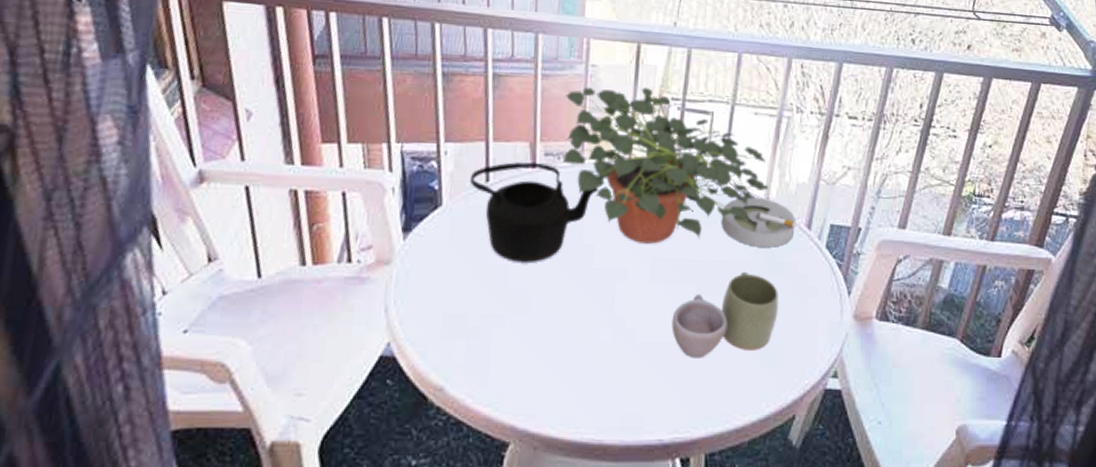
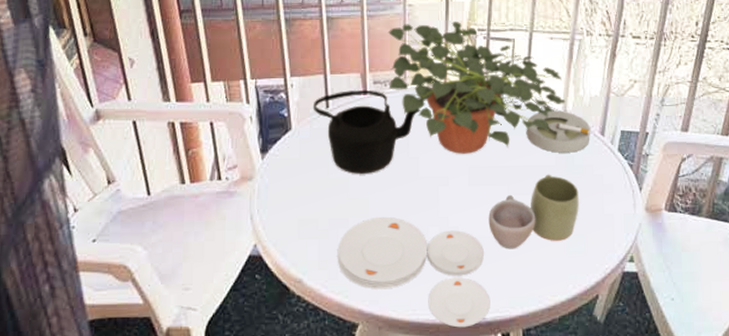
plate: none [488,314,669,450] -> present [337,216,491,328]

